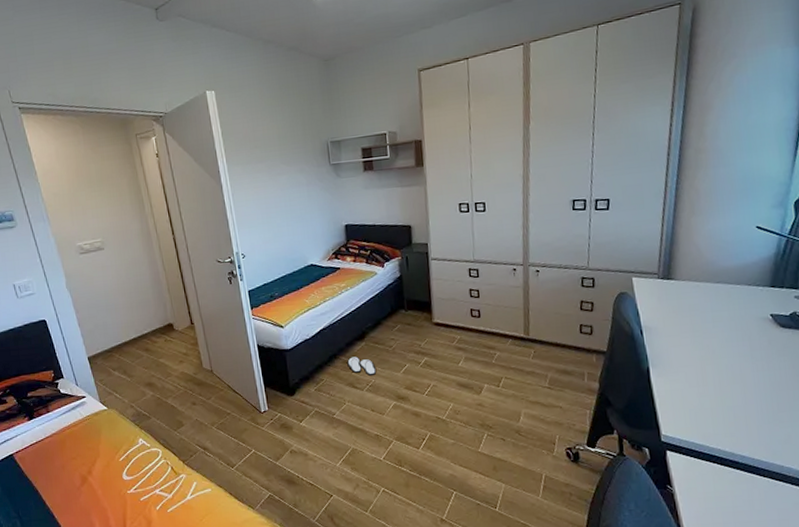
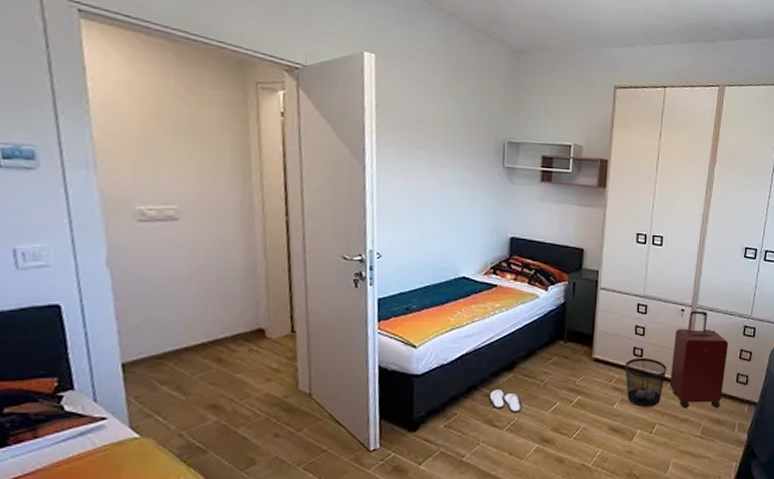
waste bin: none [464,317,506,363] -> present [625,357,667,407]
suitcase: none [509,268,568,362] -> present [669,311,729,409]

